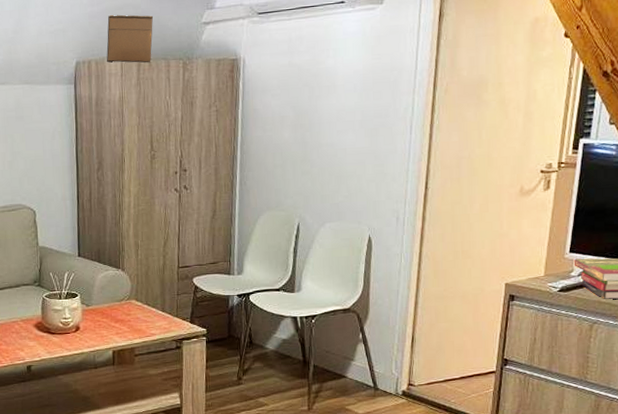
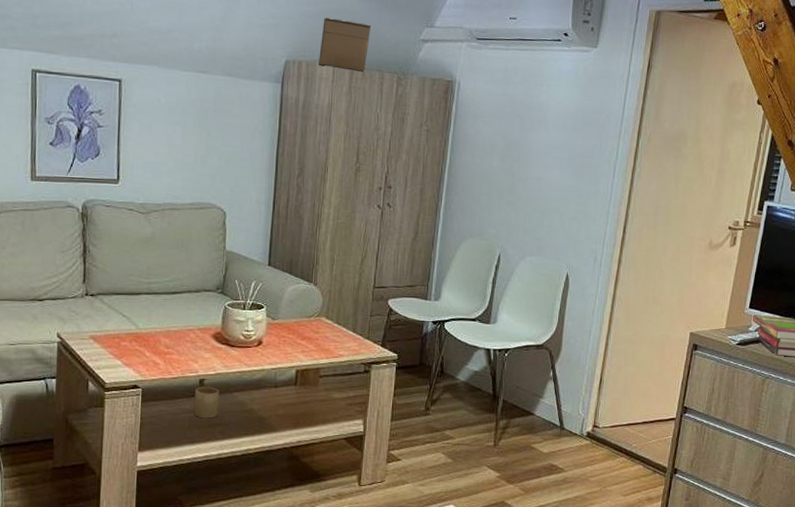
mug: none [23,371,47,401] -> present [193,386,220,419]

